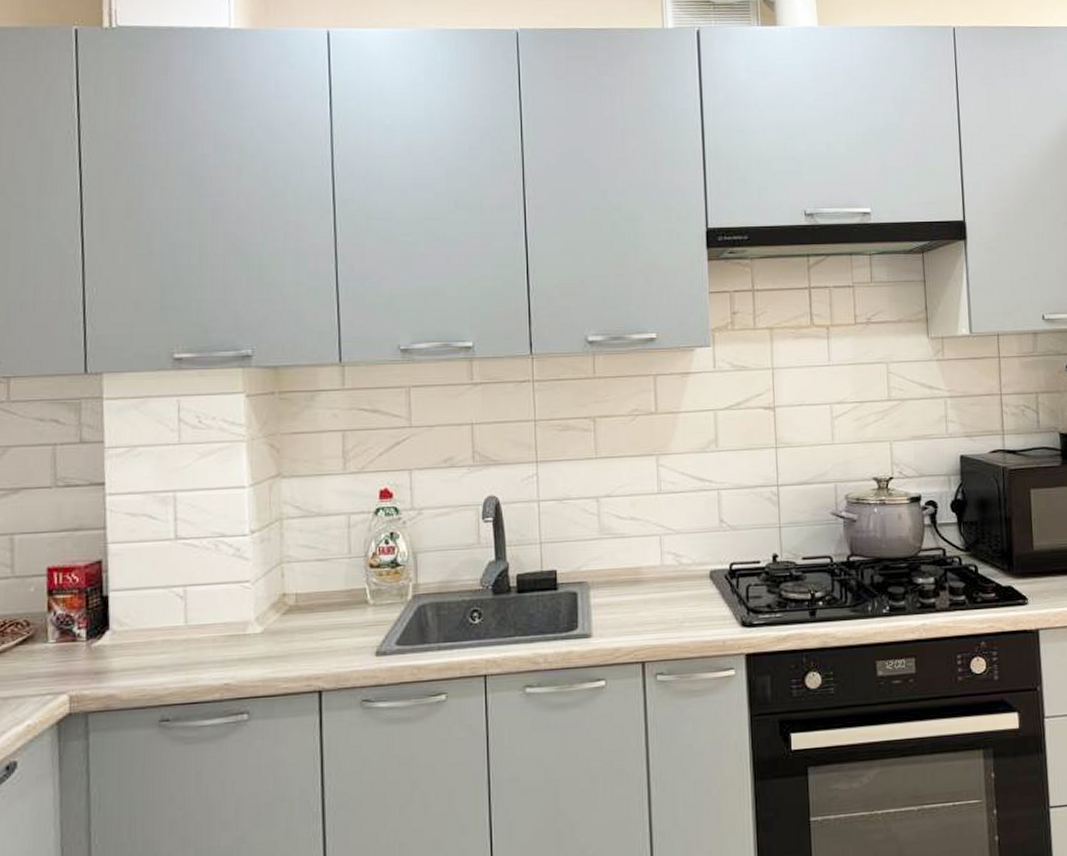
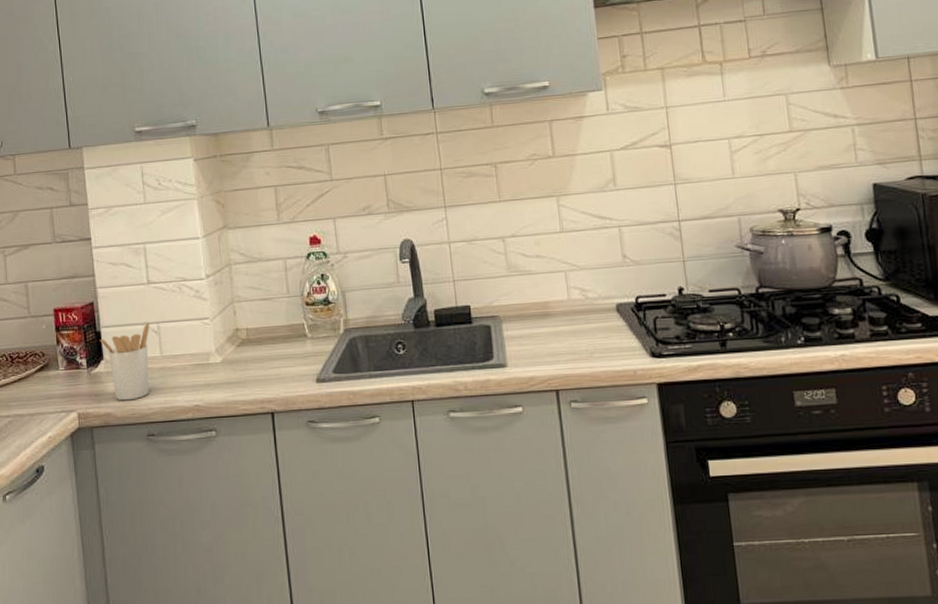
utensil holder: none [107,585,174,680] -> present [100,322,150,401]

